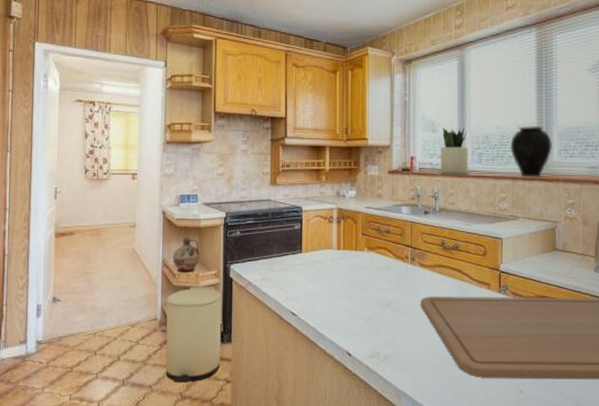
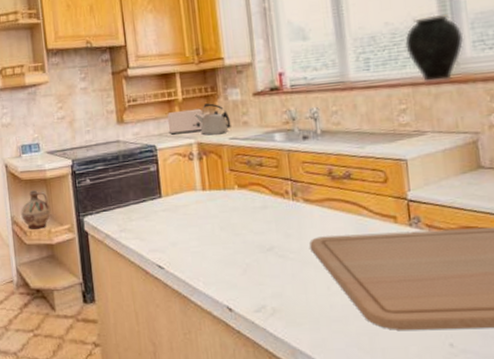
pedal bin: present [166,286,222,382] -> none [21,242,86,348]
toaster: none [314,179,346,199] -> present [167,108,204,135]
kettle: none [338,176,367,203] -> present [194,103,231,135]
planter: present [438,127,471,175] -> none [314,28,357,91]

